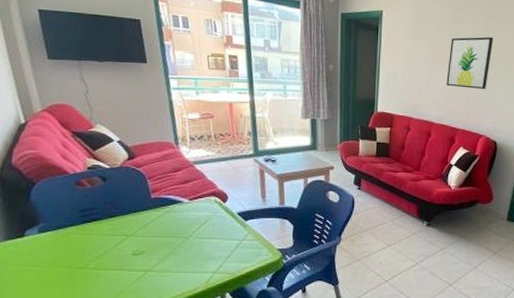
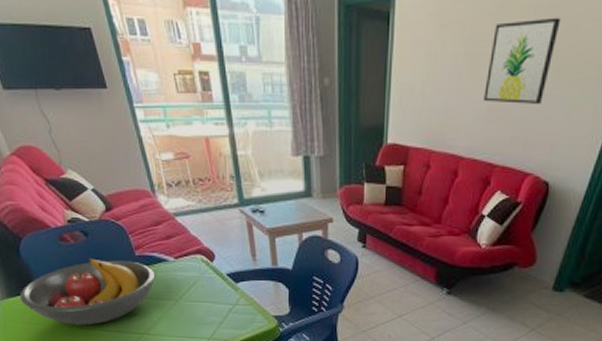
fruit bowl: none [19,201,169,265] -> present [19,258,156,326]

